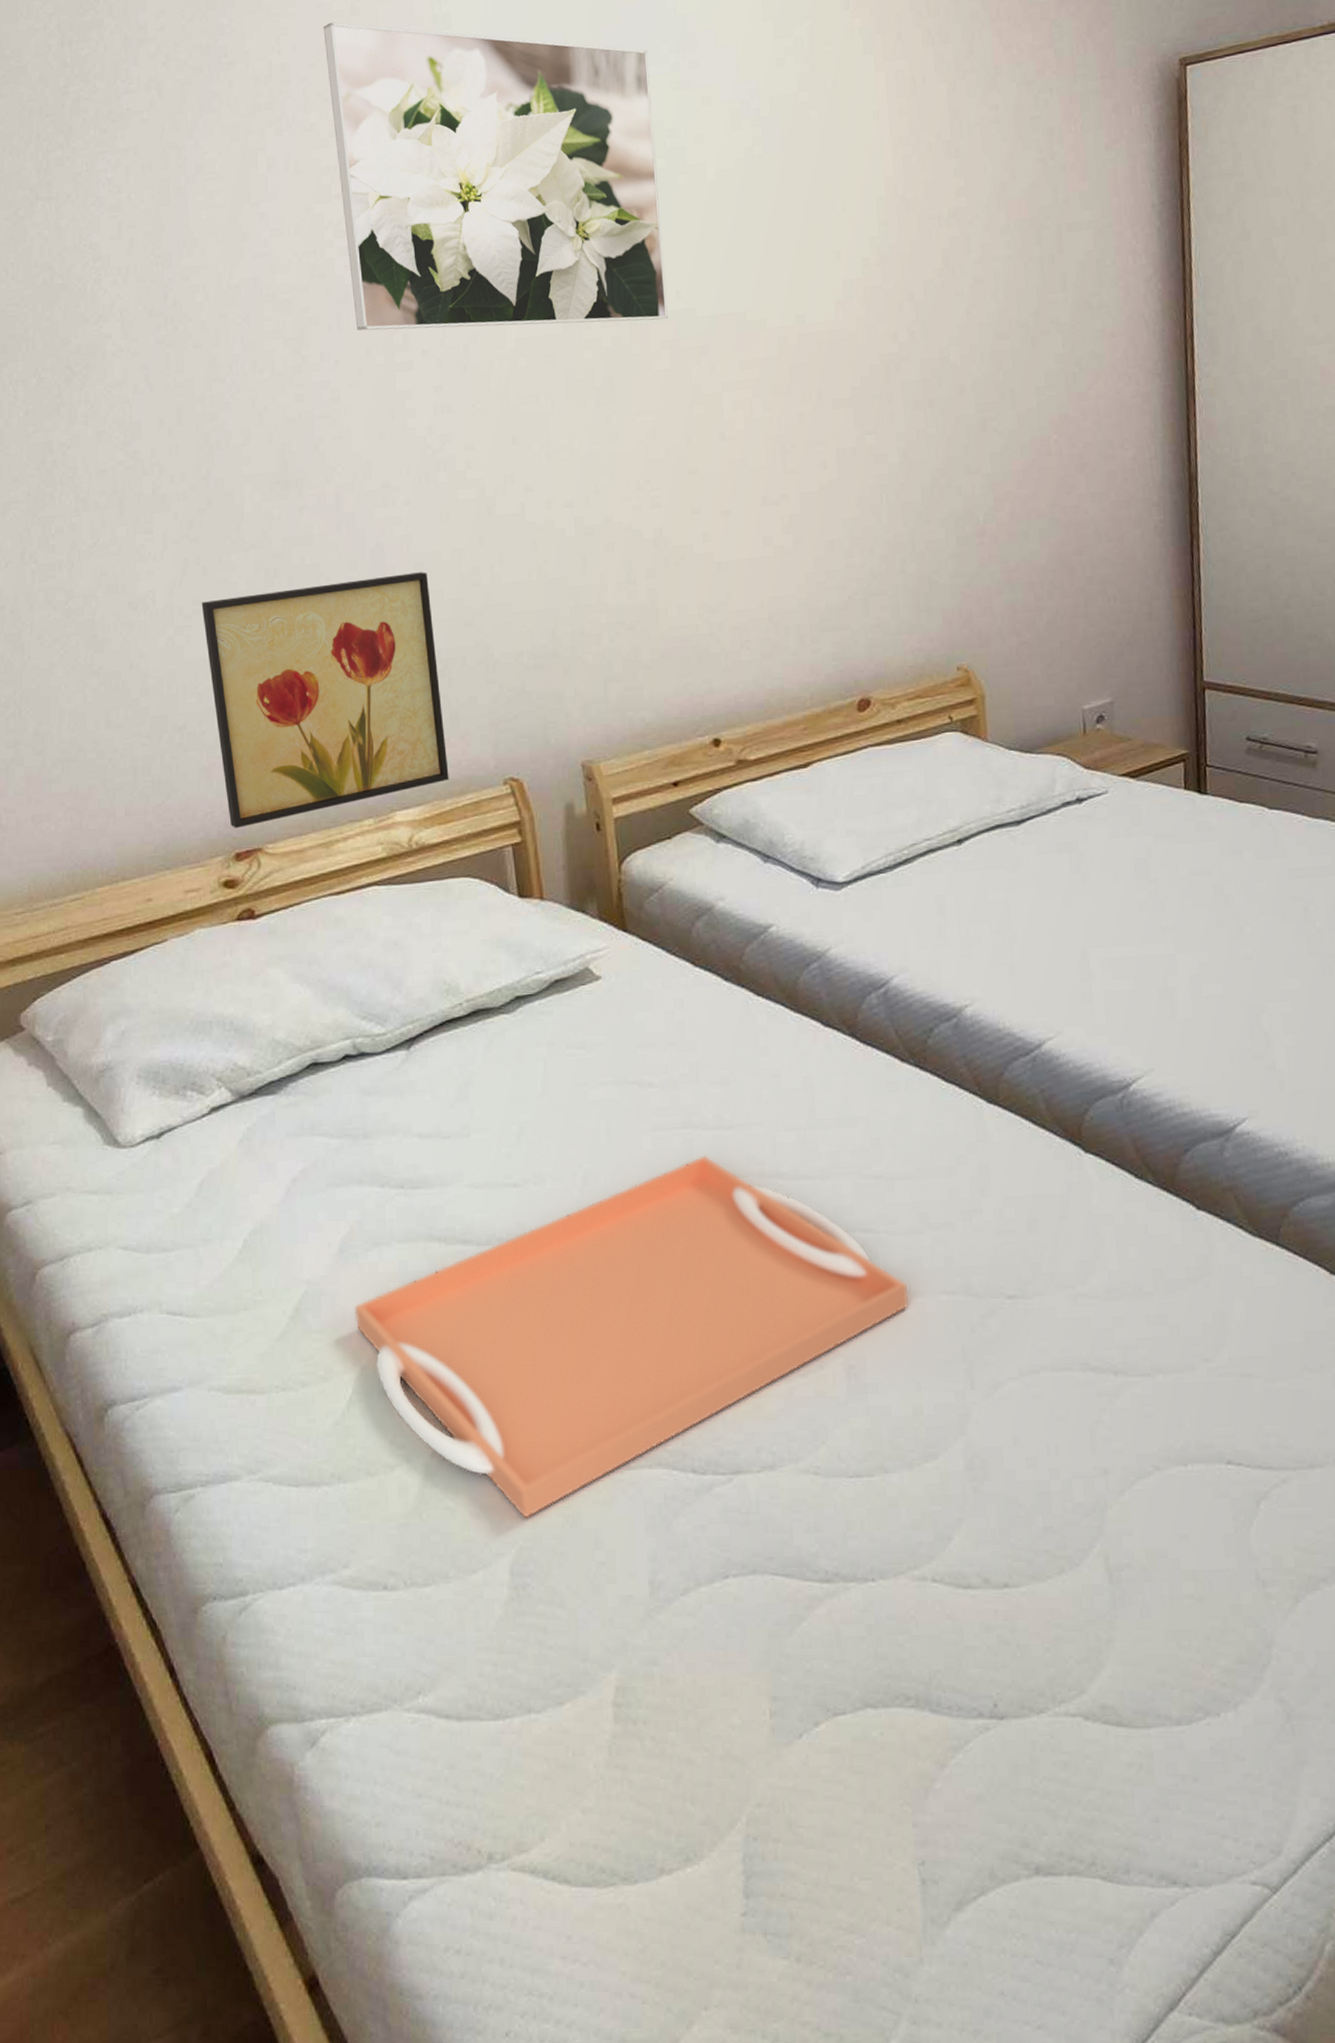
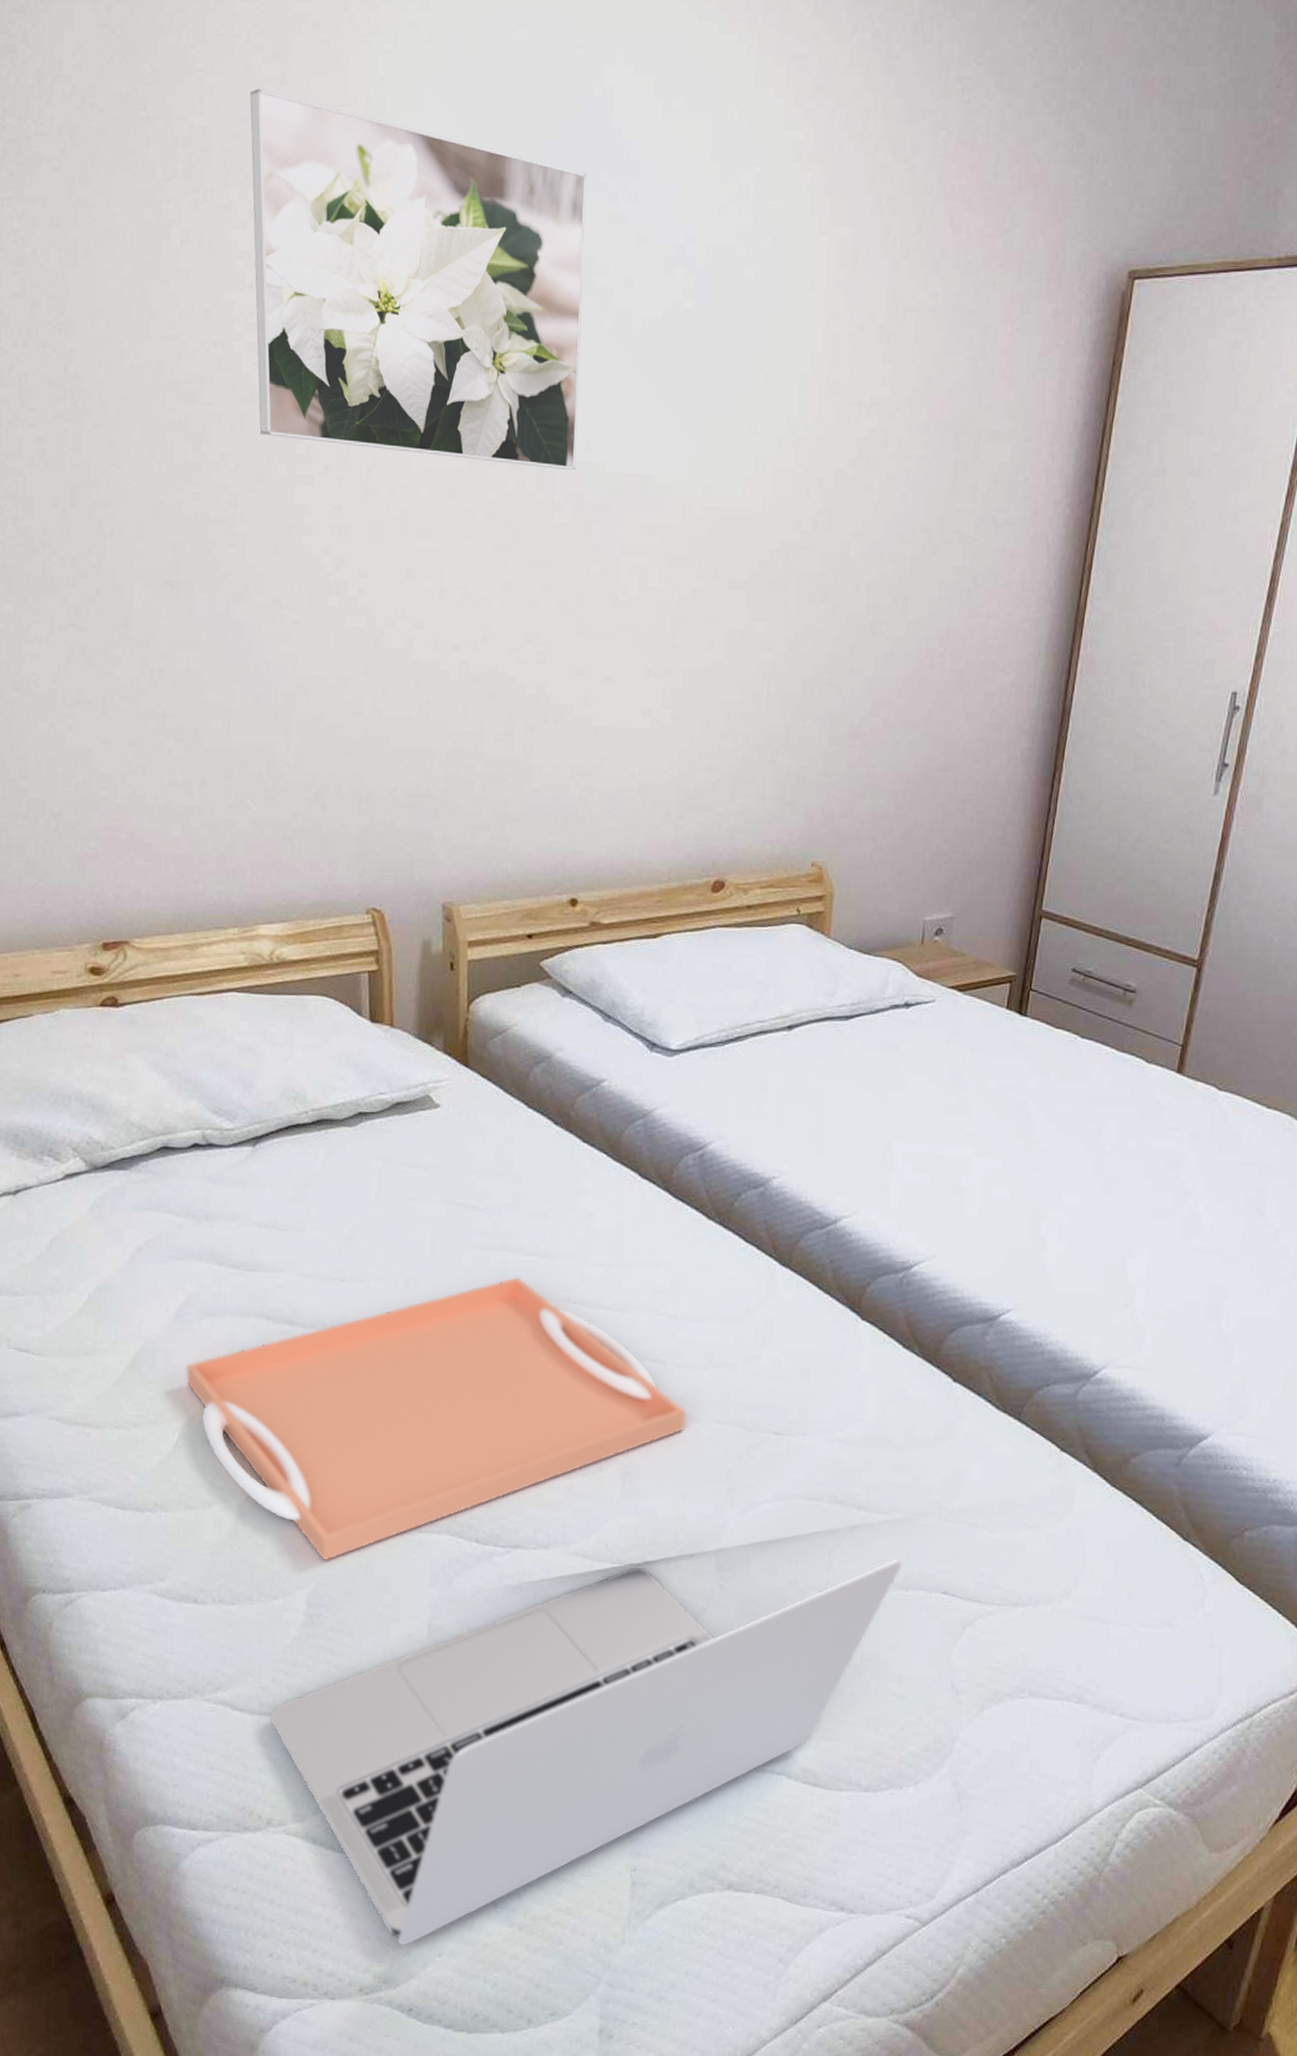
wall art: present [201,572,449,828] -> none [84,692,315,919]
laptop: none [479,1428,1176,2000] -> present [269,1558,902,1946]

